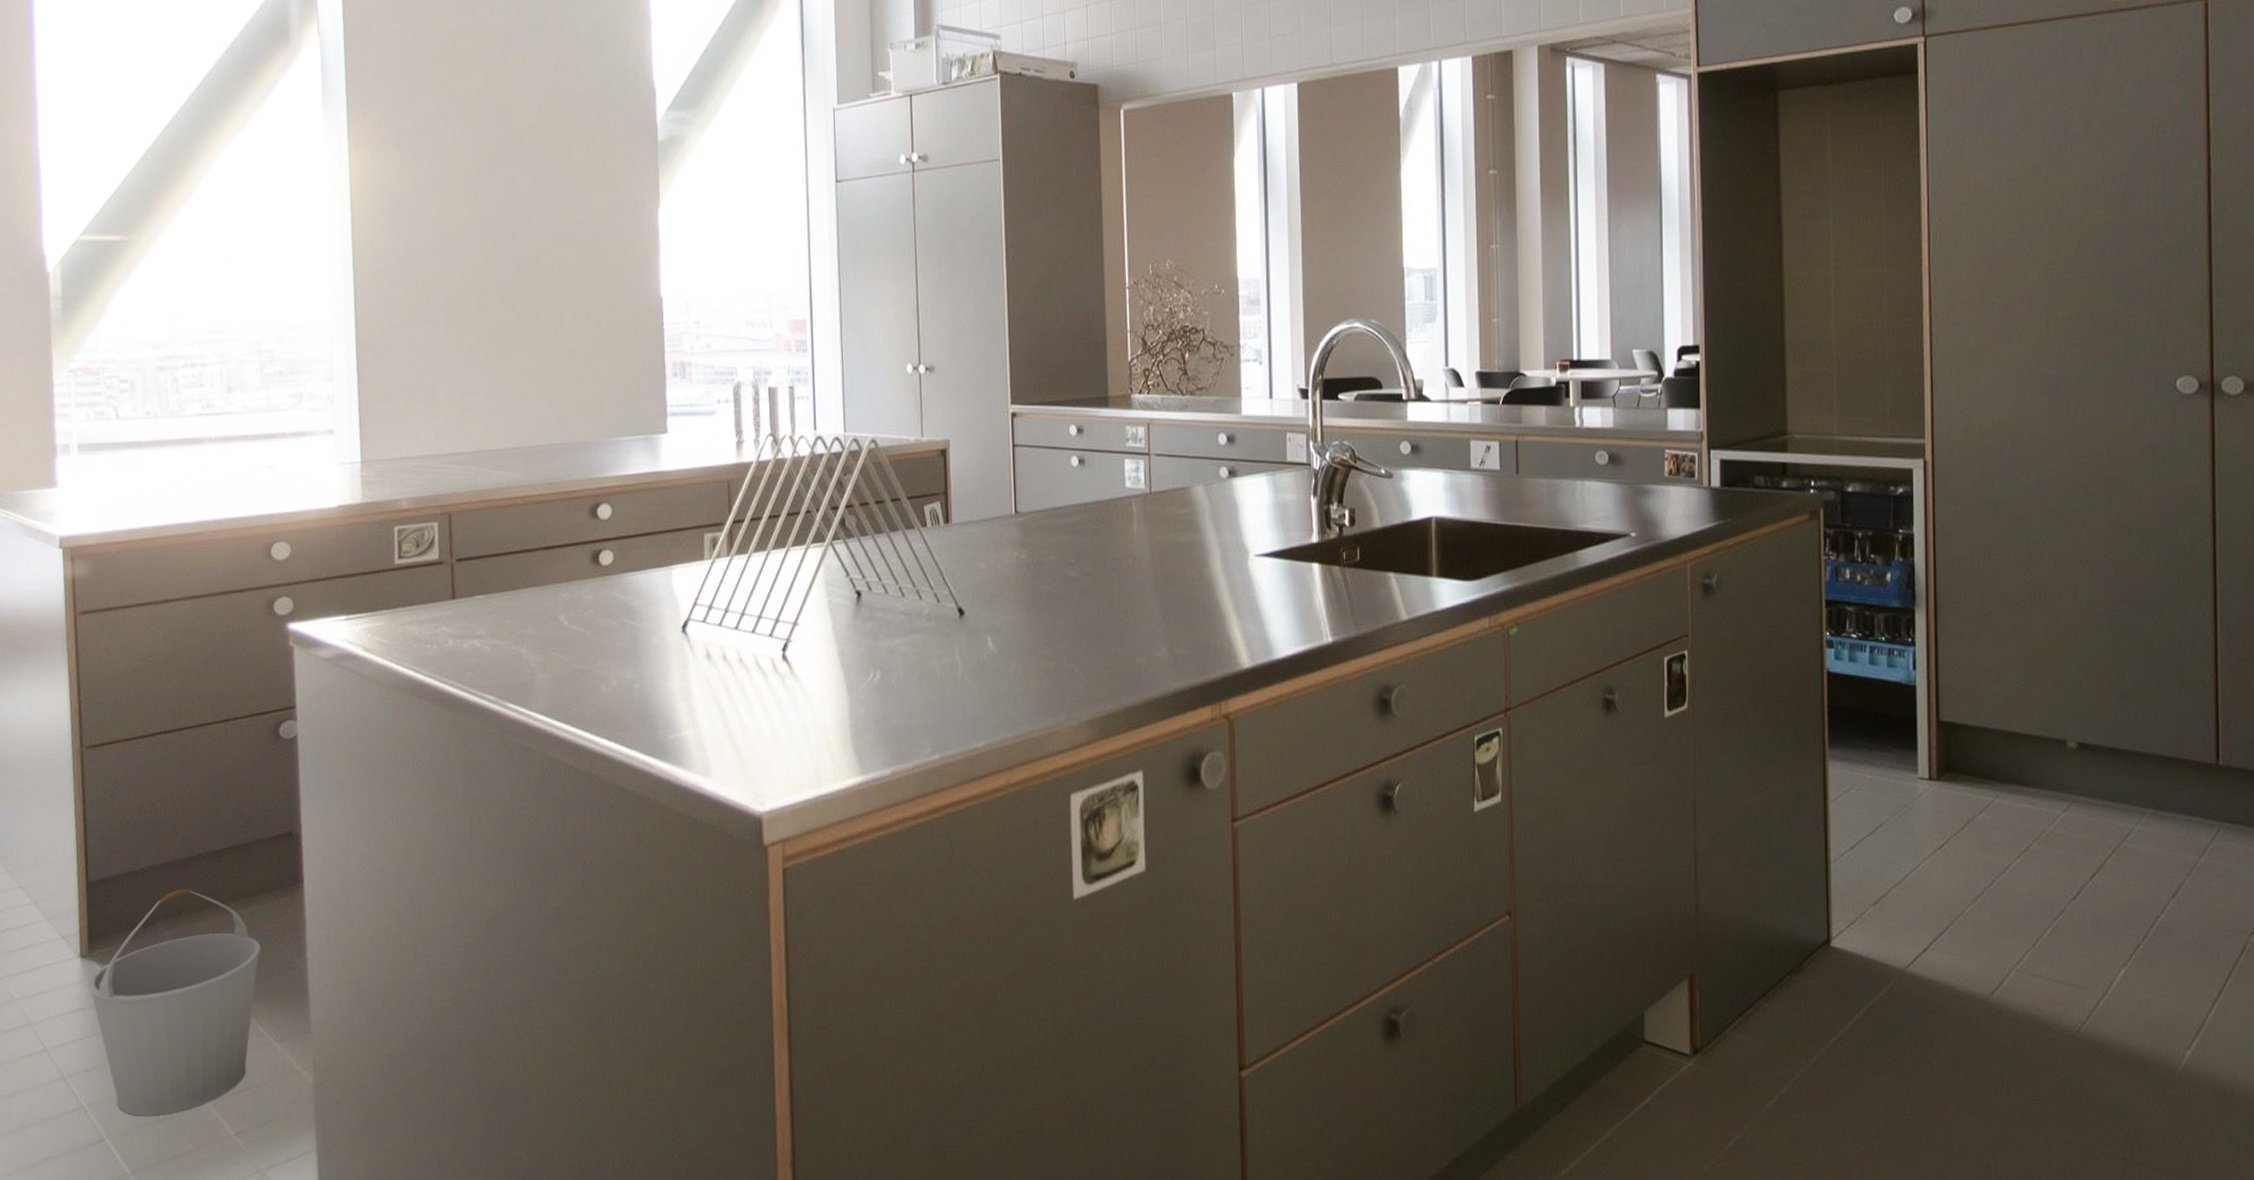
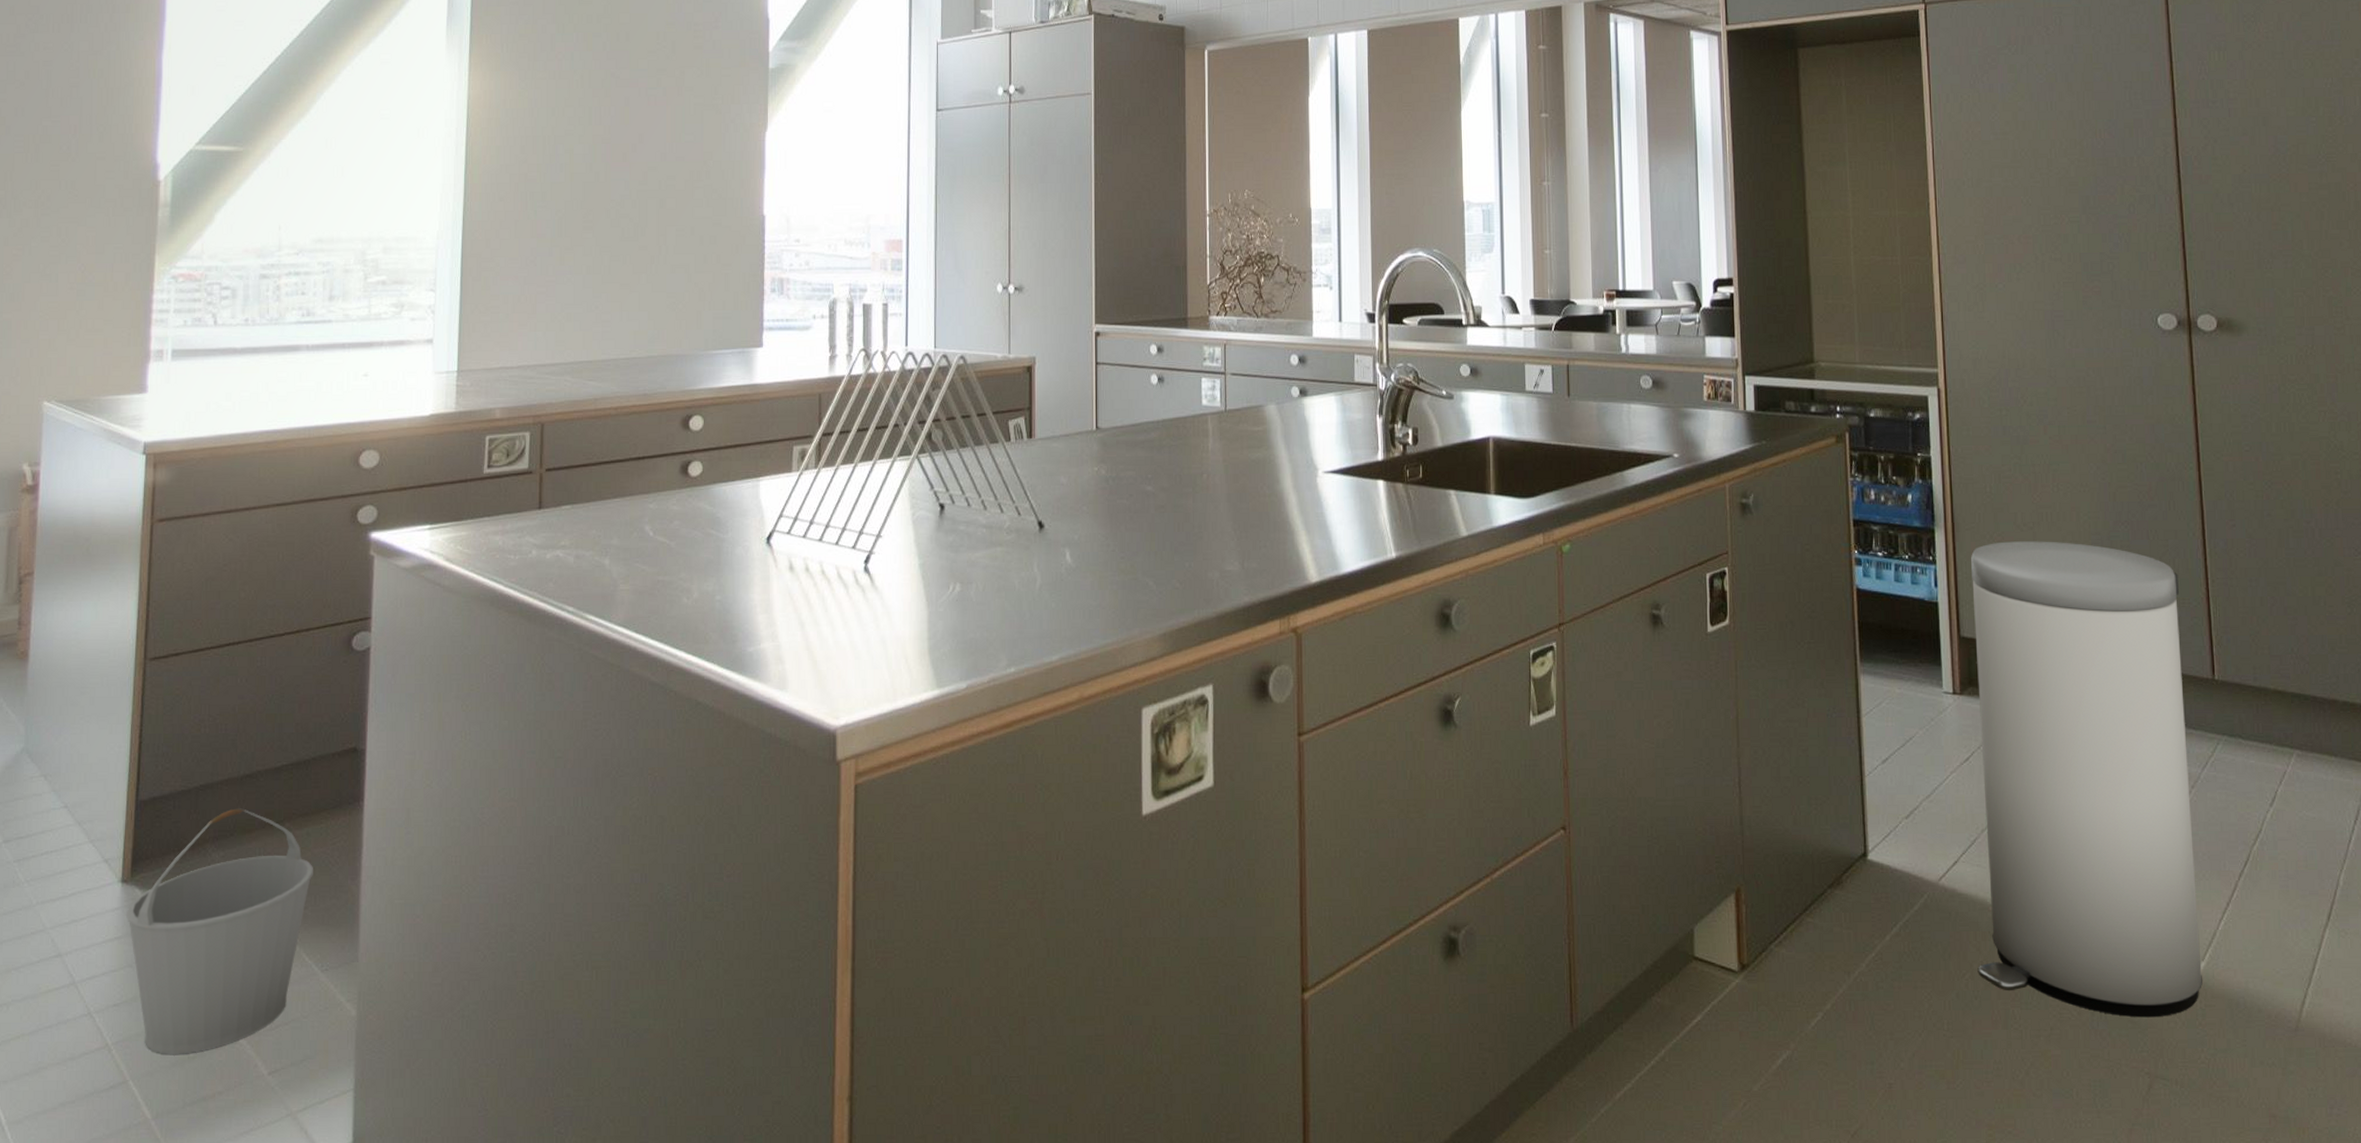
pedal bin: none [1945,621,2187,1105] -> present [1971,541,2202,1018]

